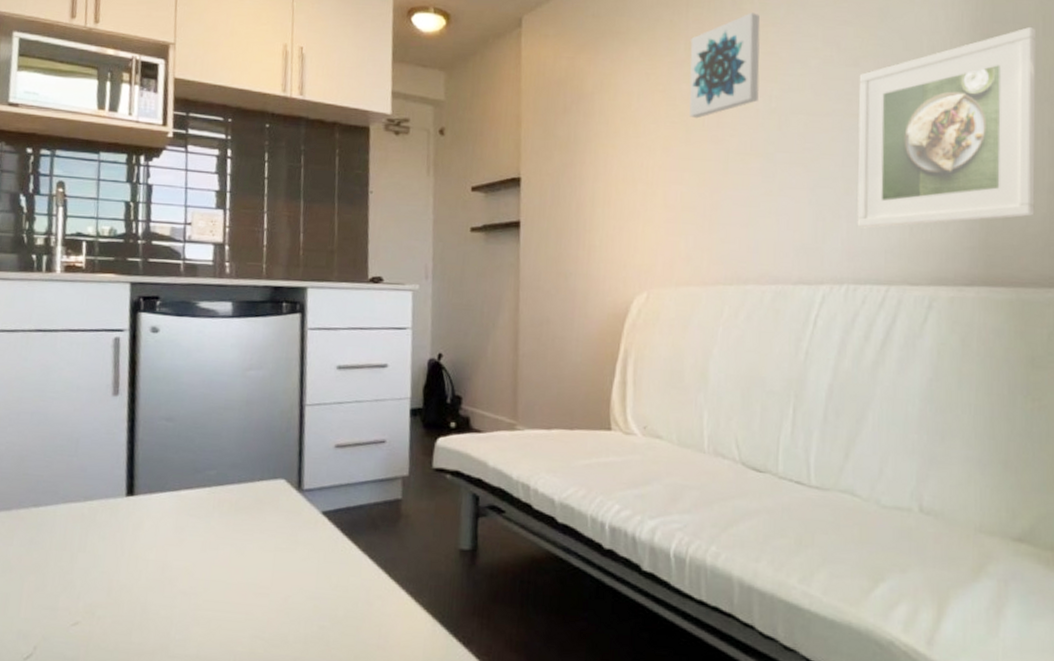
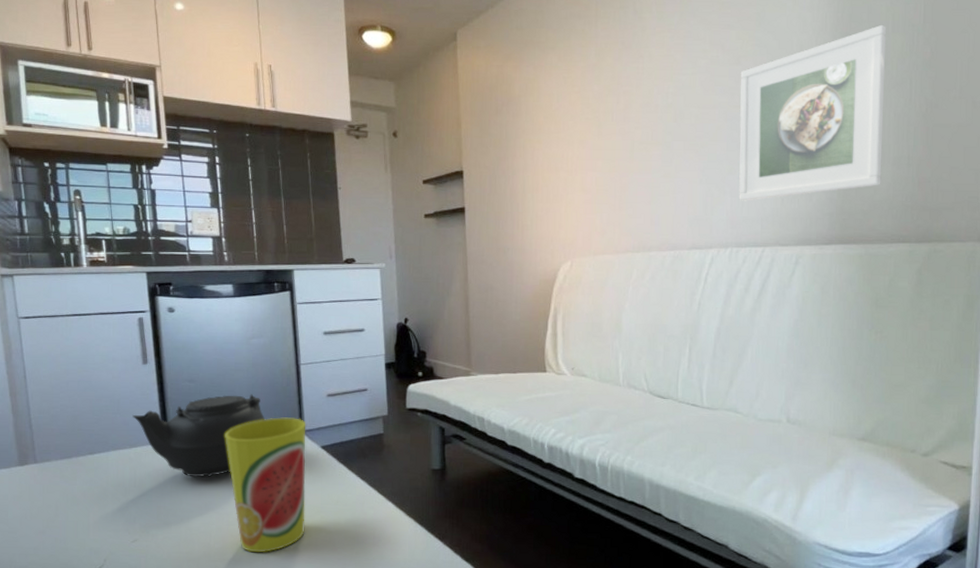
teapot: none [92,439,255,544] -> present [132,393,265,477]
cup: none [203,471,306,650] -> present [225,417,306,553]
wall art: present [689,12,761,119] -> none [599,20,658,115]

